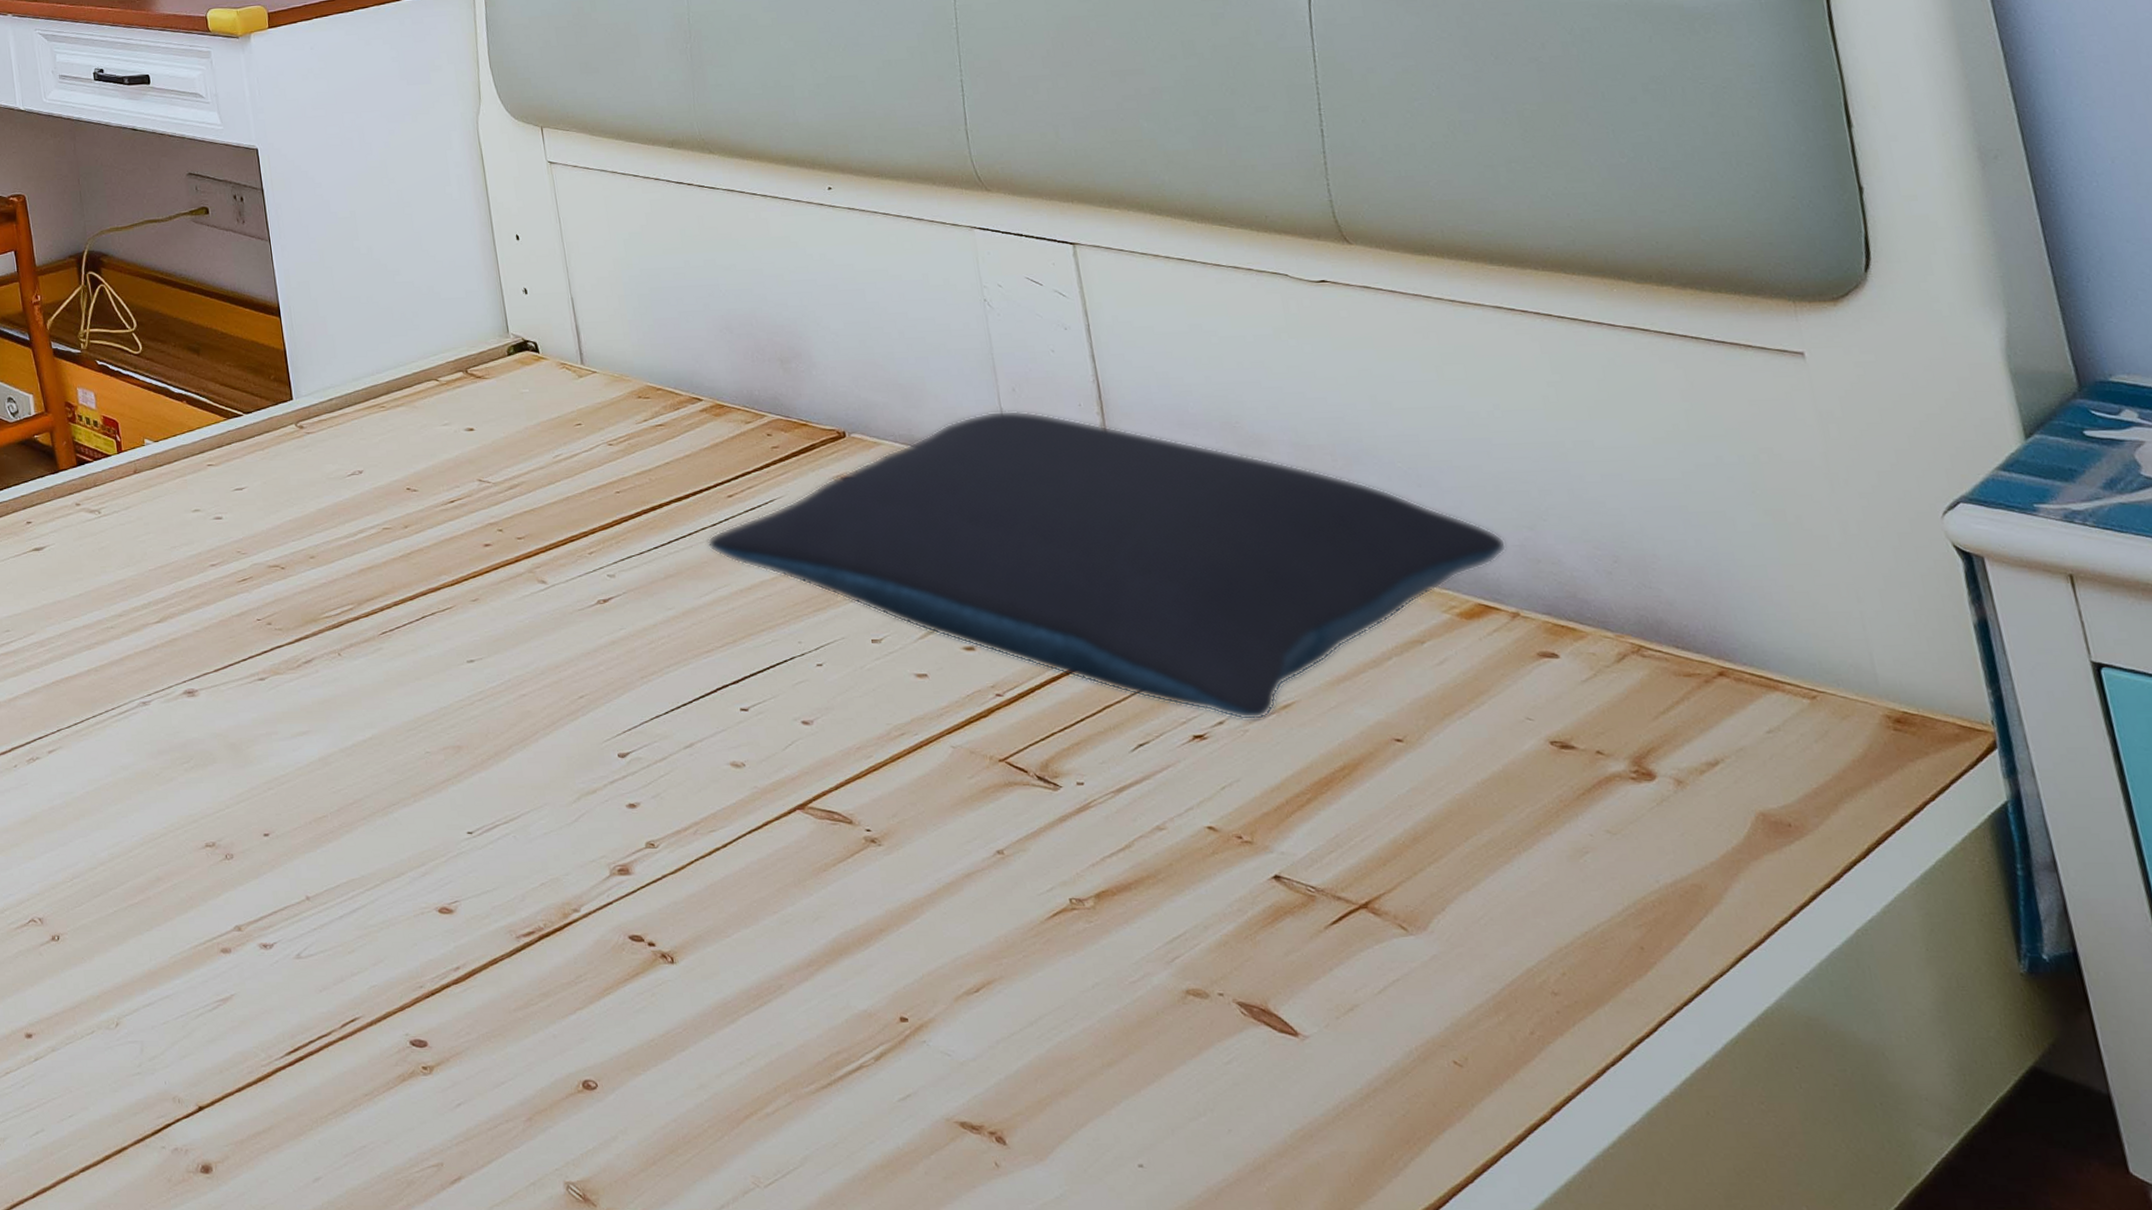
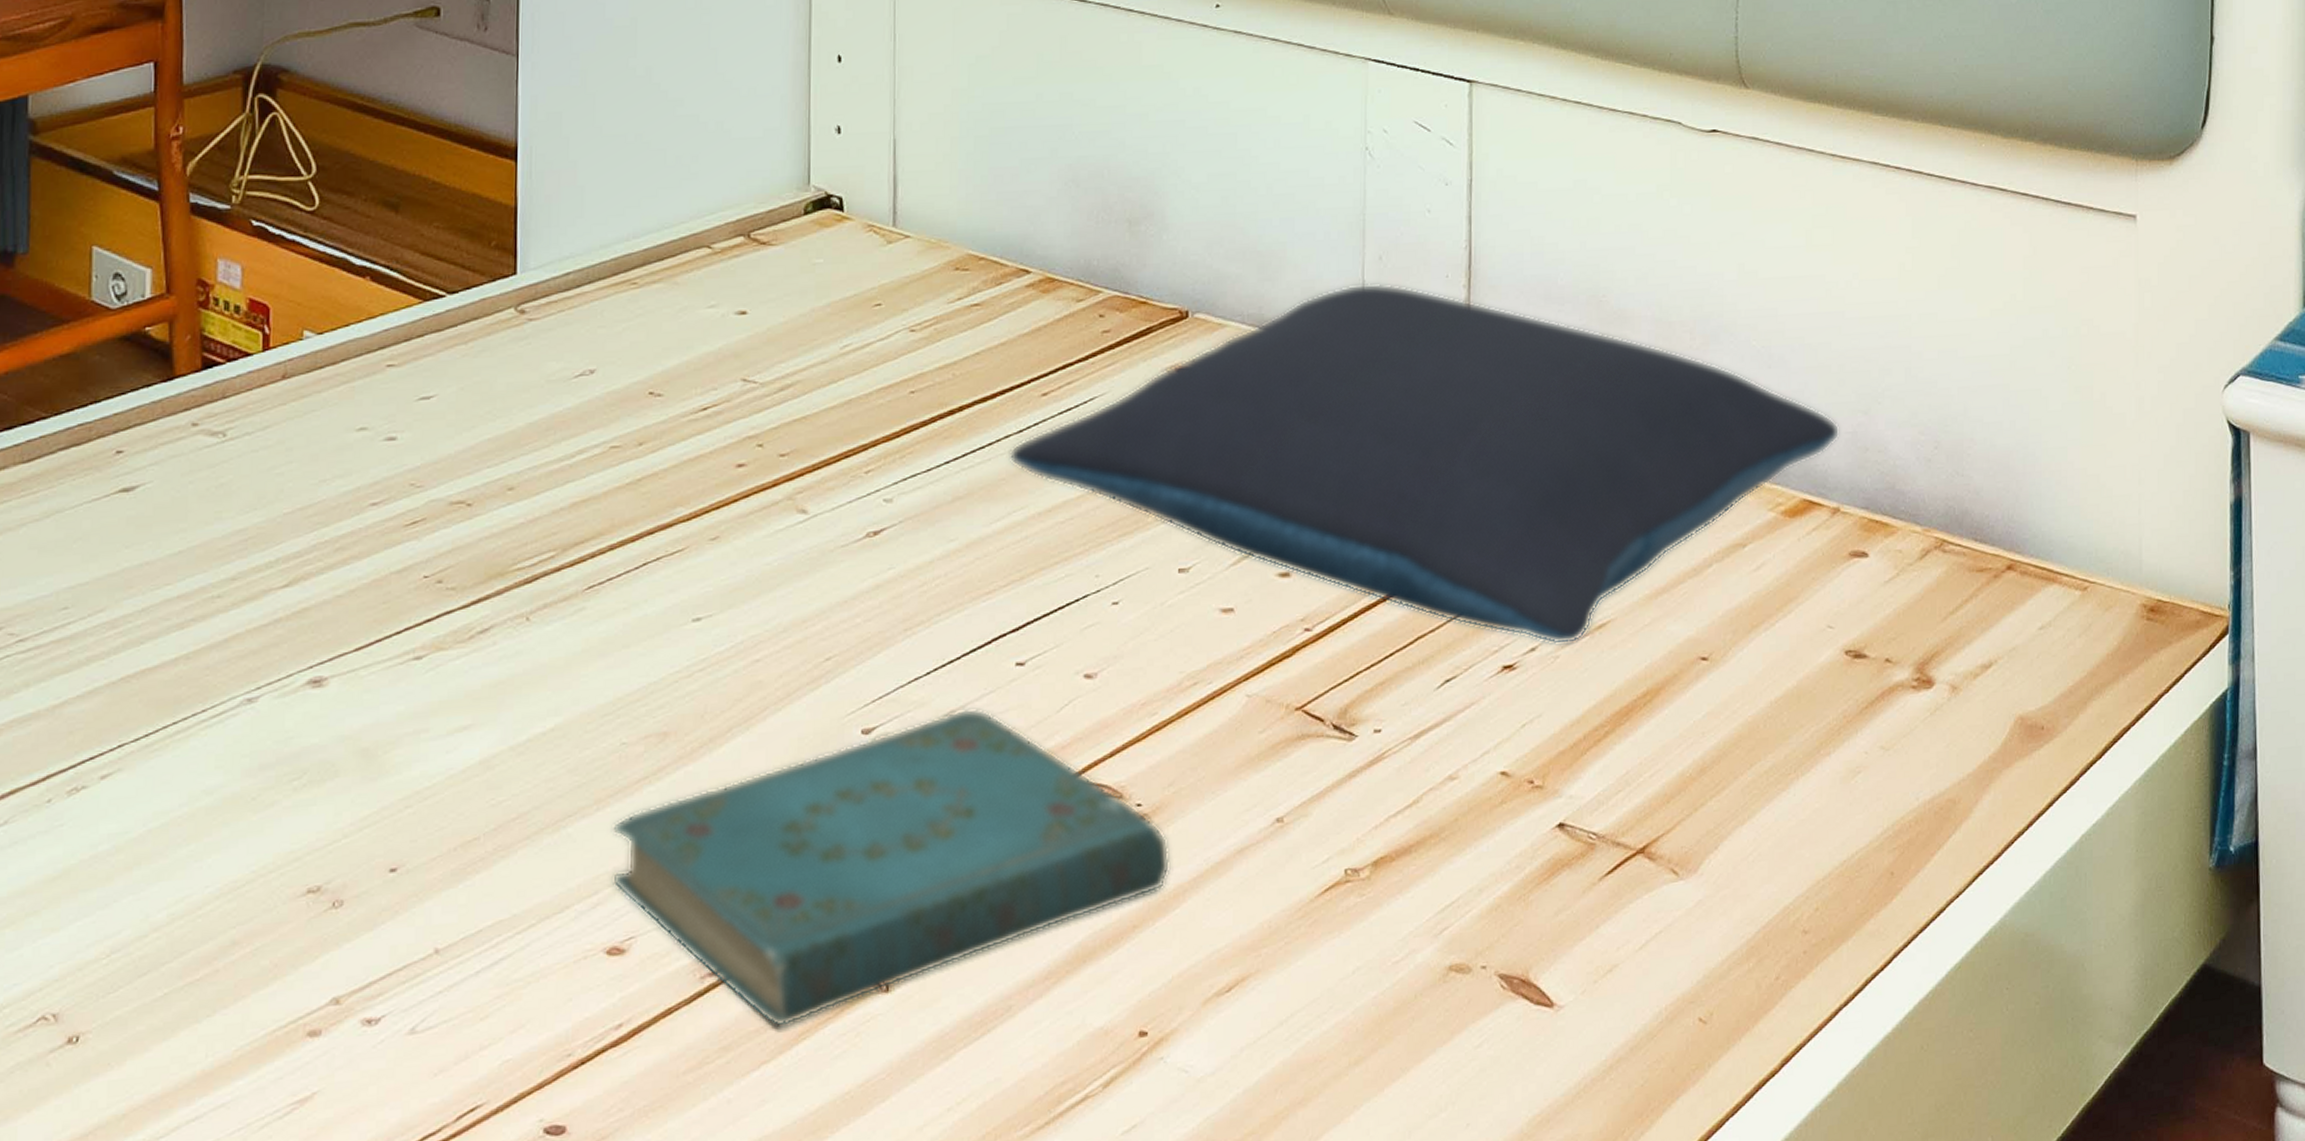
book: none [427,742,906,983] -> present [611,708,1171,1028]

